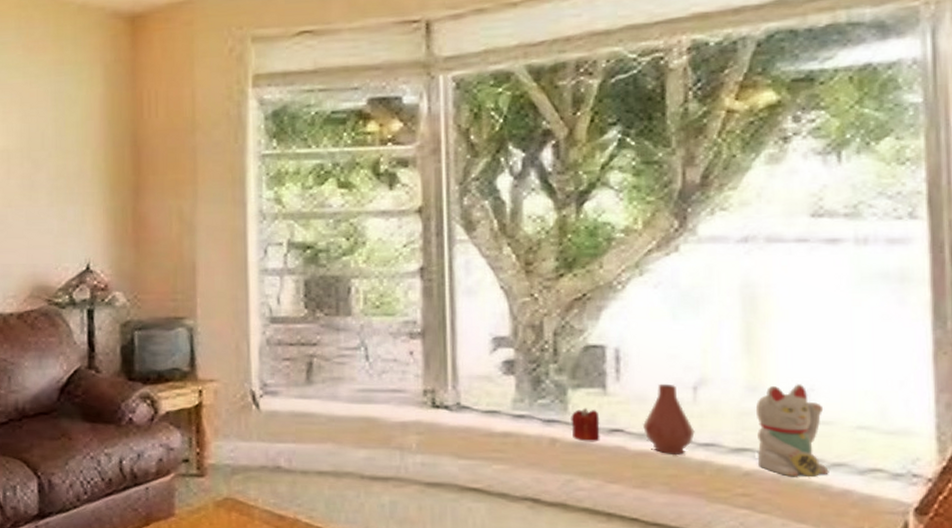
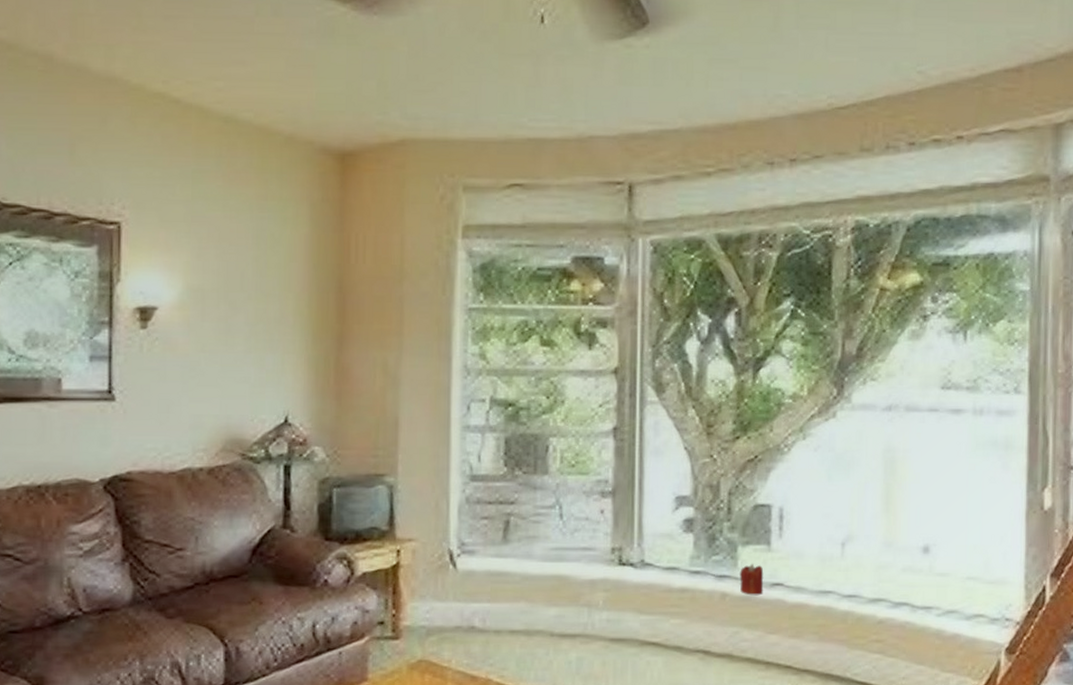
vase: present [643,383,695,455] -> none [799,540,841,606]
decorative figurine: present [755,384,829,477] -> none [889,540,944,624]

